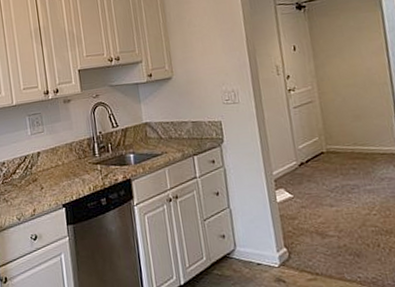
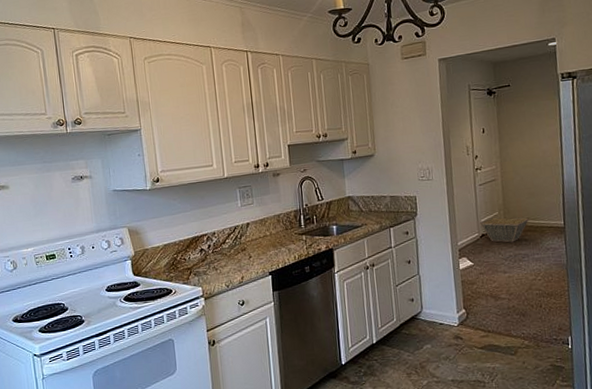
basket: none [297,143,357,172] -> present [480,217,529,243]

